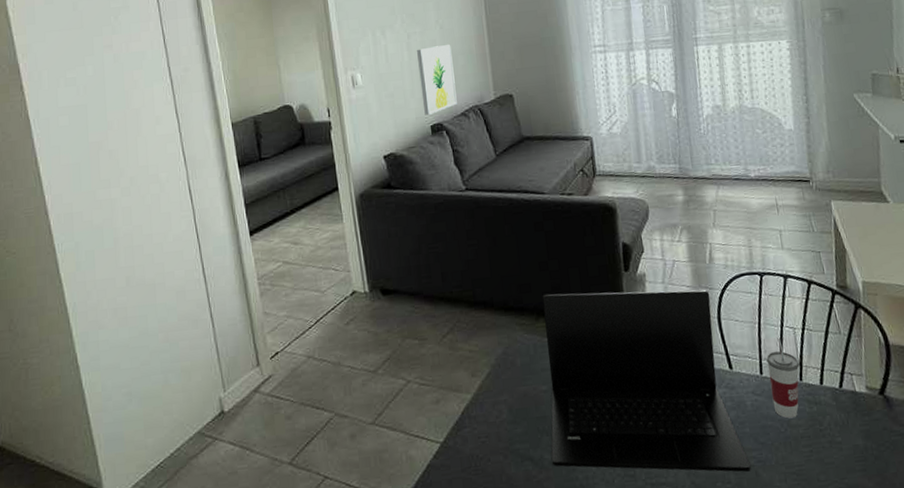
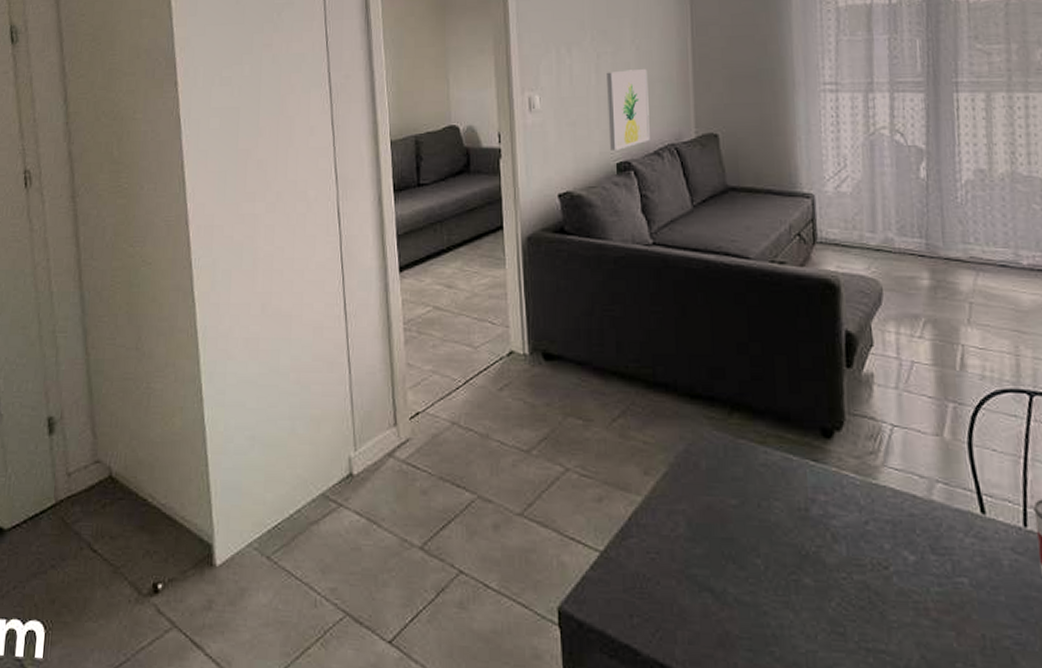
laptop: present [542,289,751,472] -> none [736,383,1005,655]

